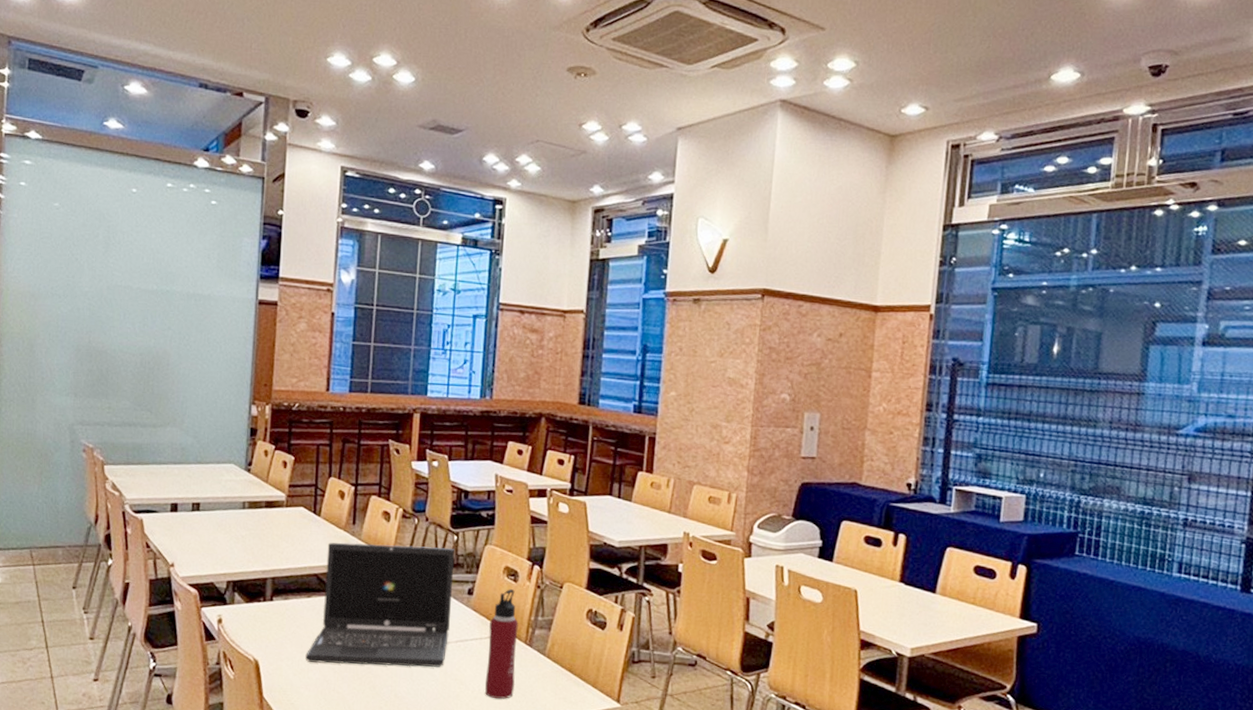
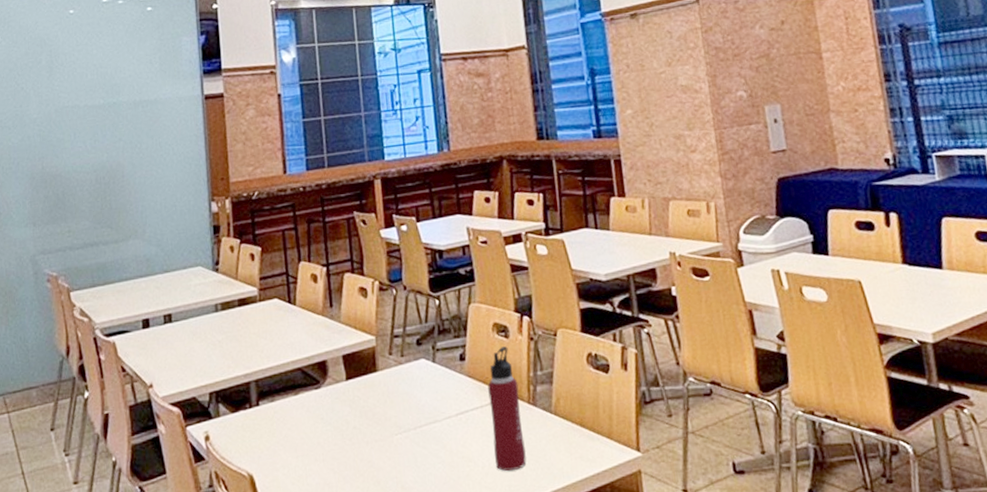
laptop: present [305,542,454,667] -> none [301,314,448,466]

